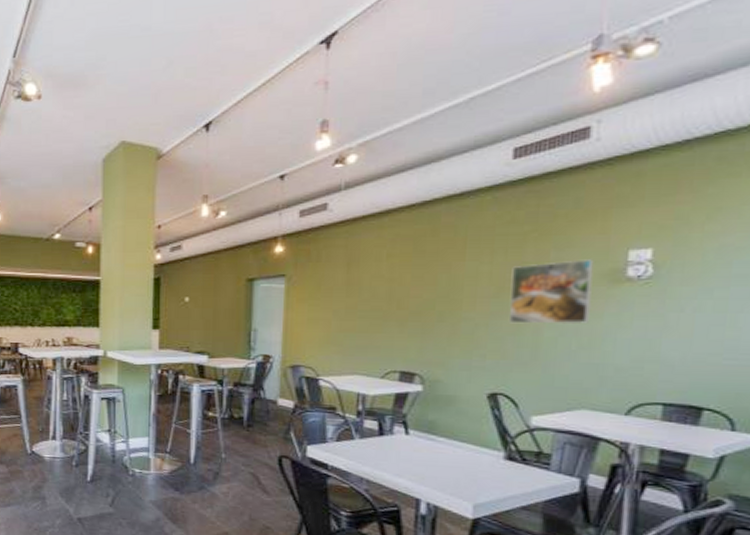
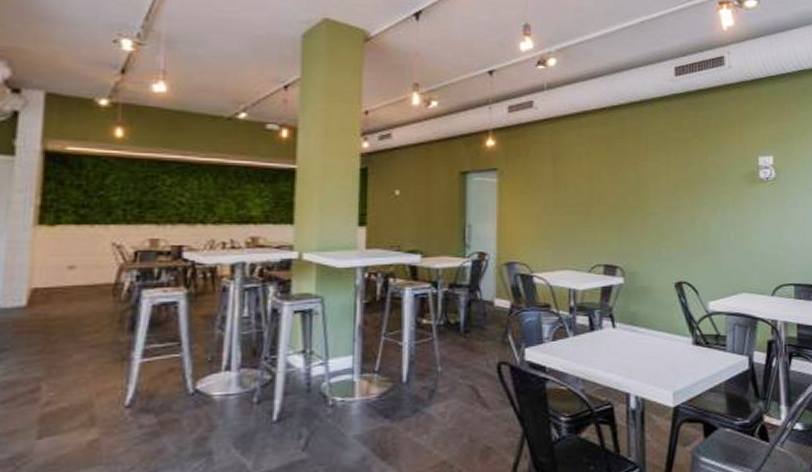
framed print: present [510,259,594,325] -> none [683,163,740,218]

